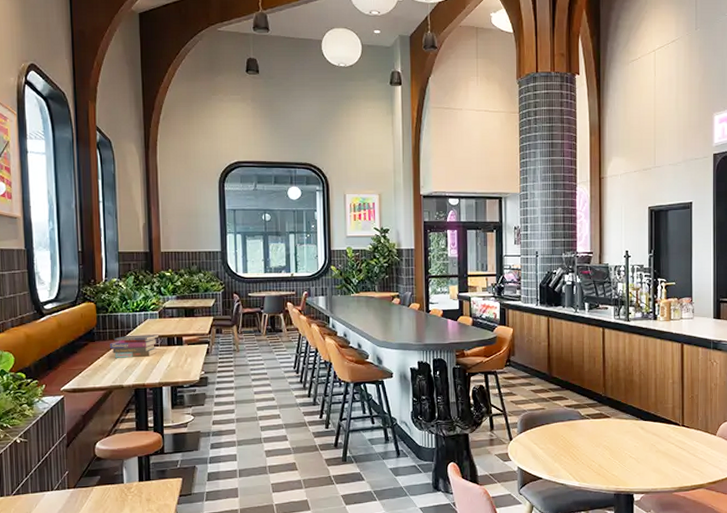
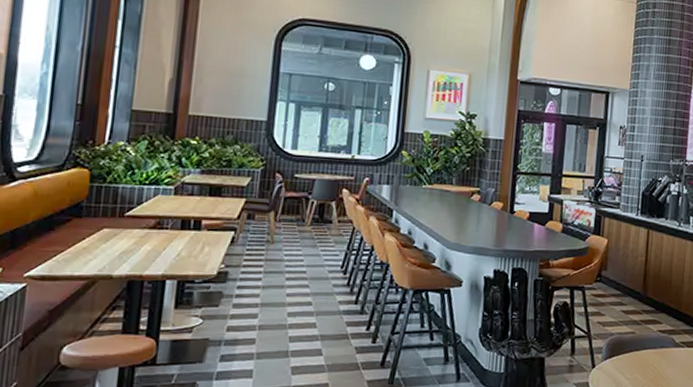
books: present [110,334,158,358] -> none [102,212,170,242]

